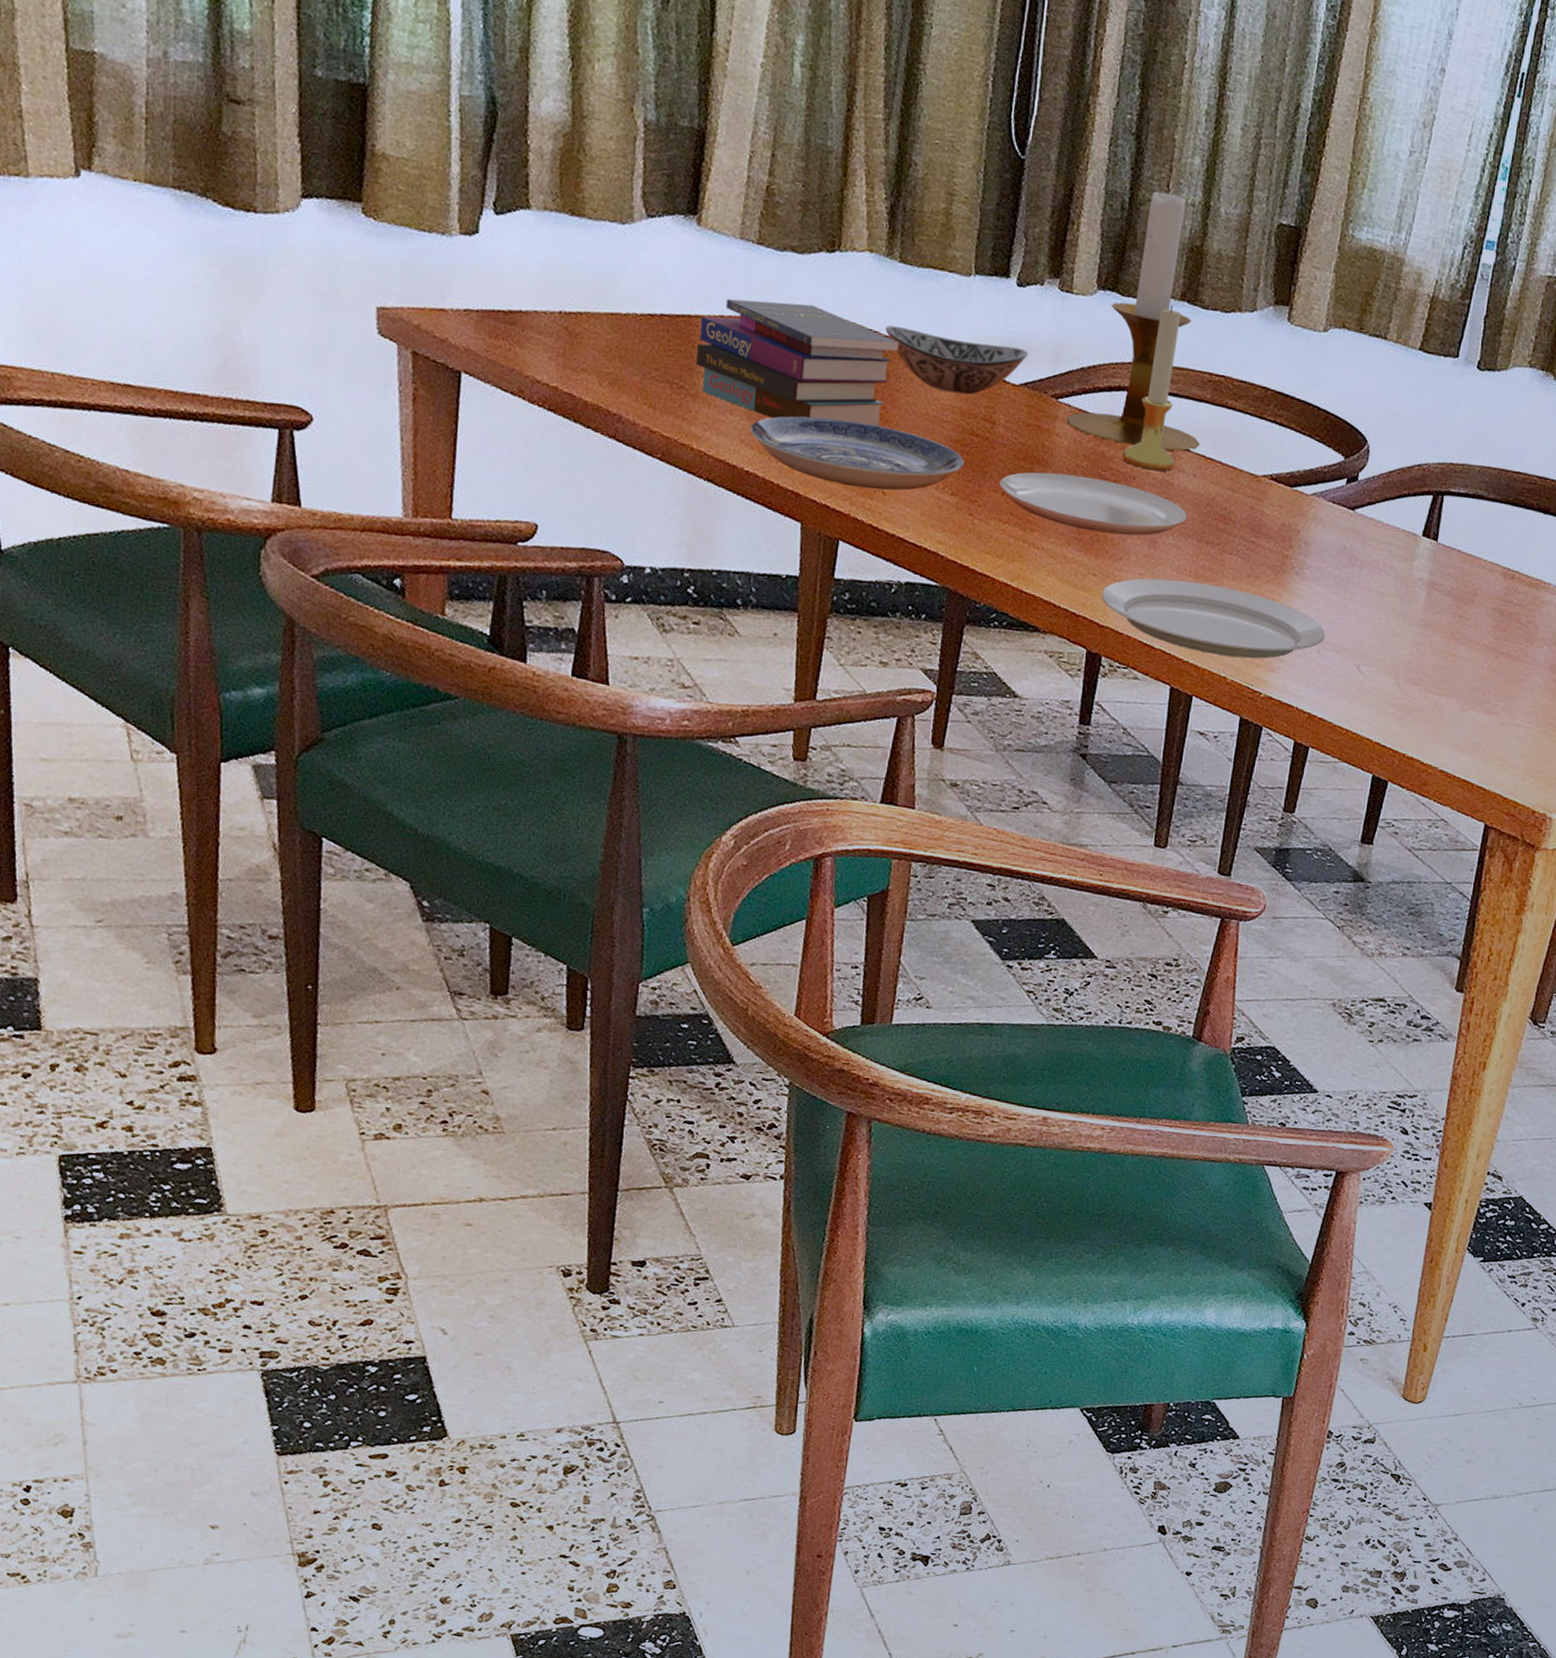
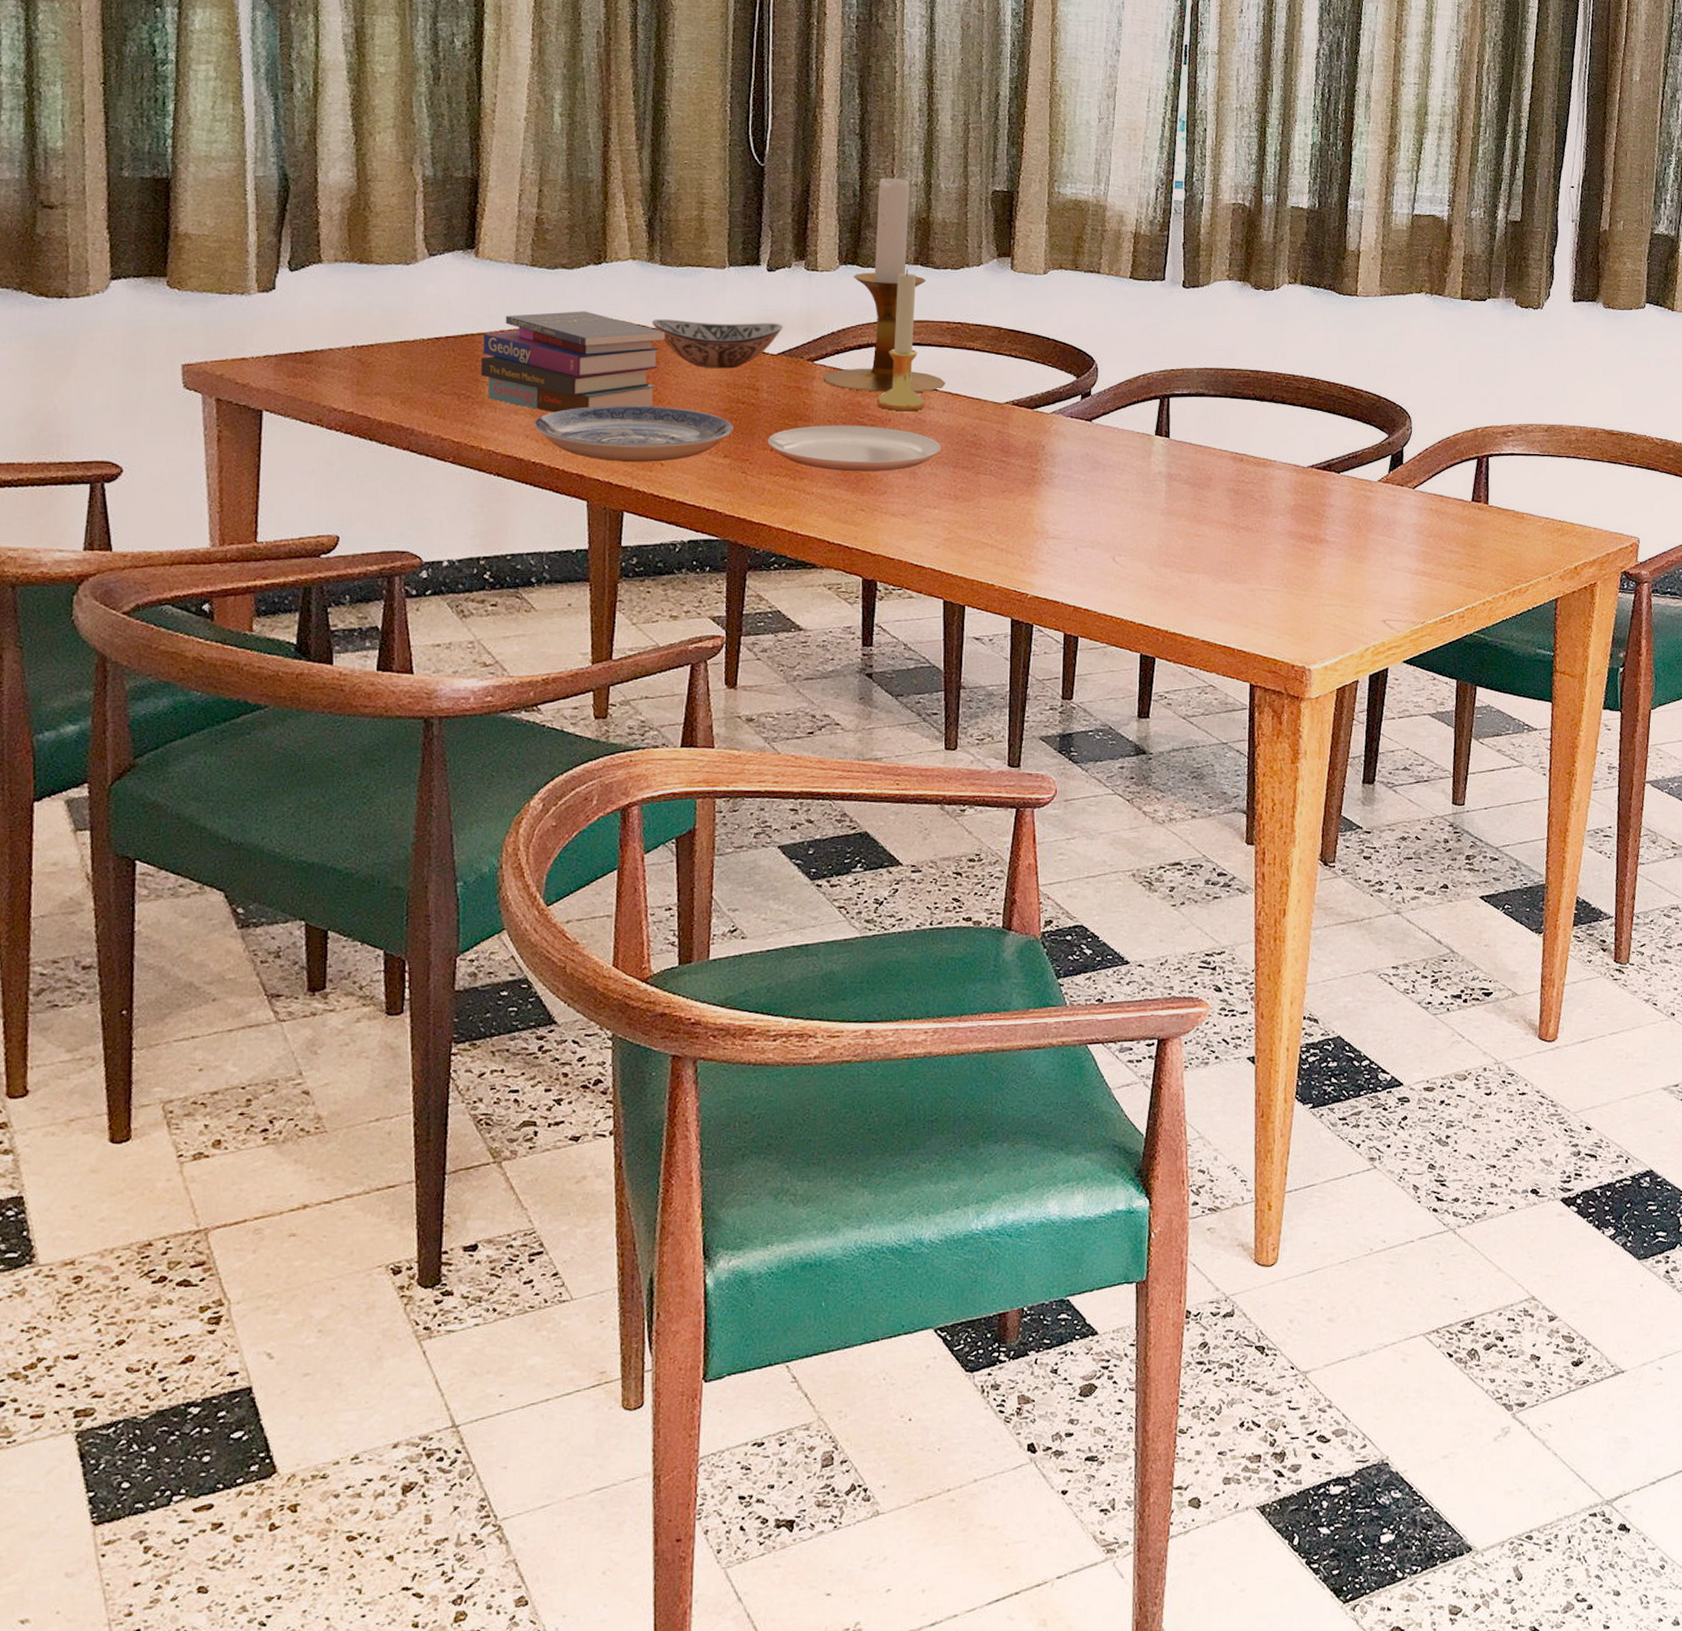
plate: present [1101,578,1325,659] -> none [870,503,1080,566]

